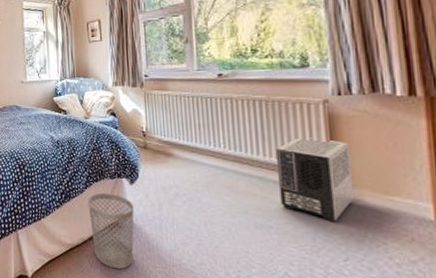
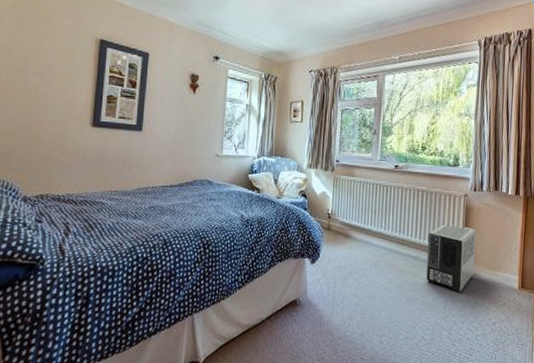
wastebasket: present [88,192,135,270] -> none [269,272,312,346]

